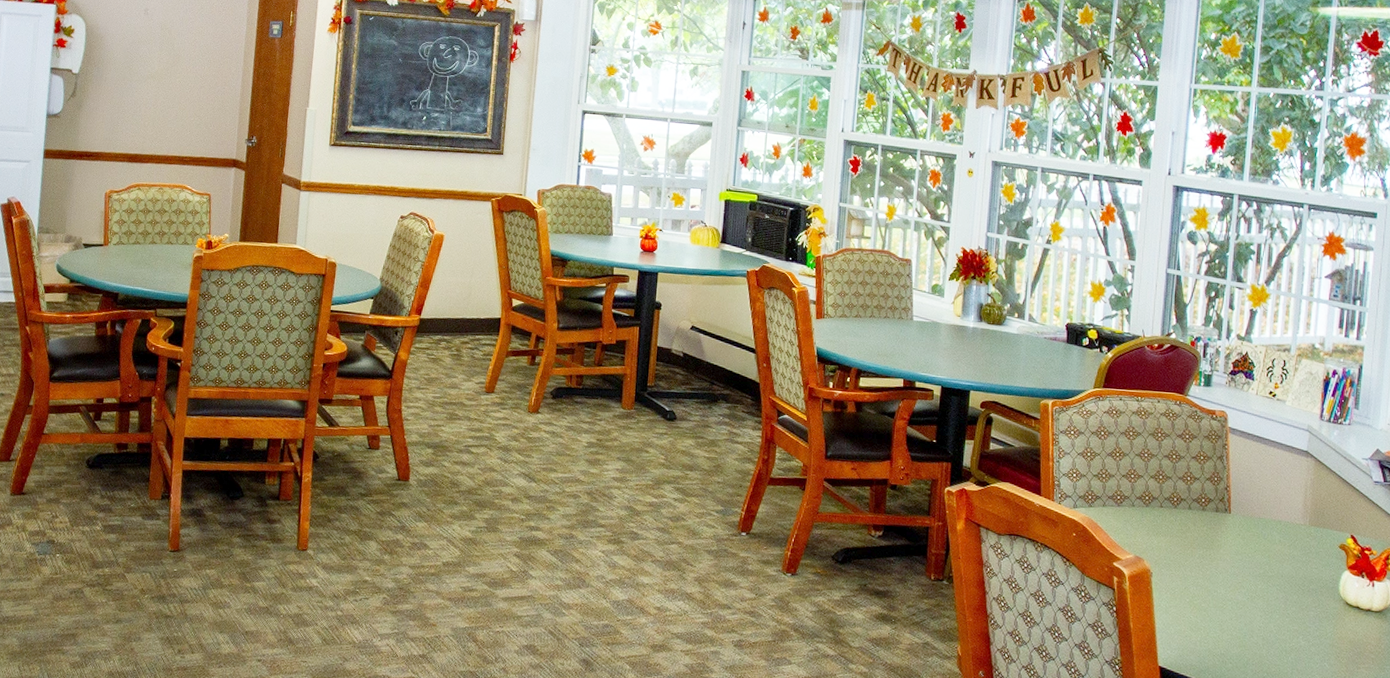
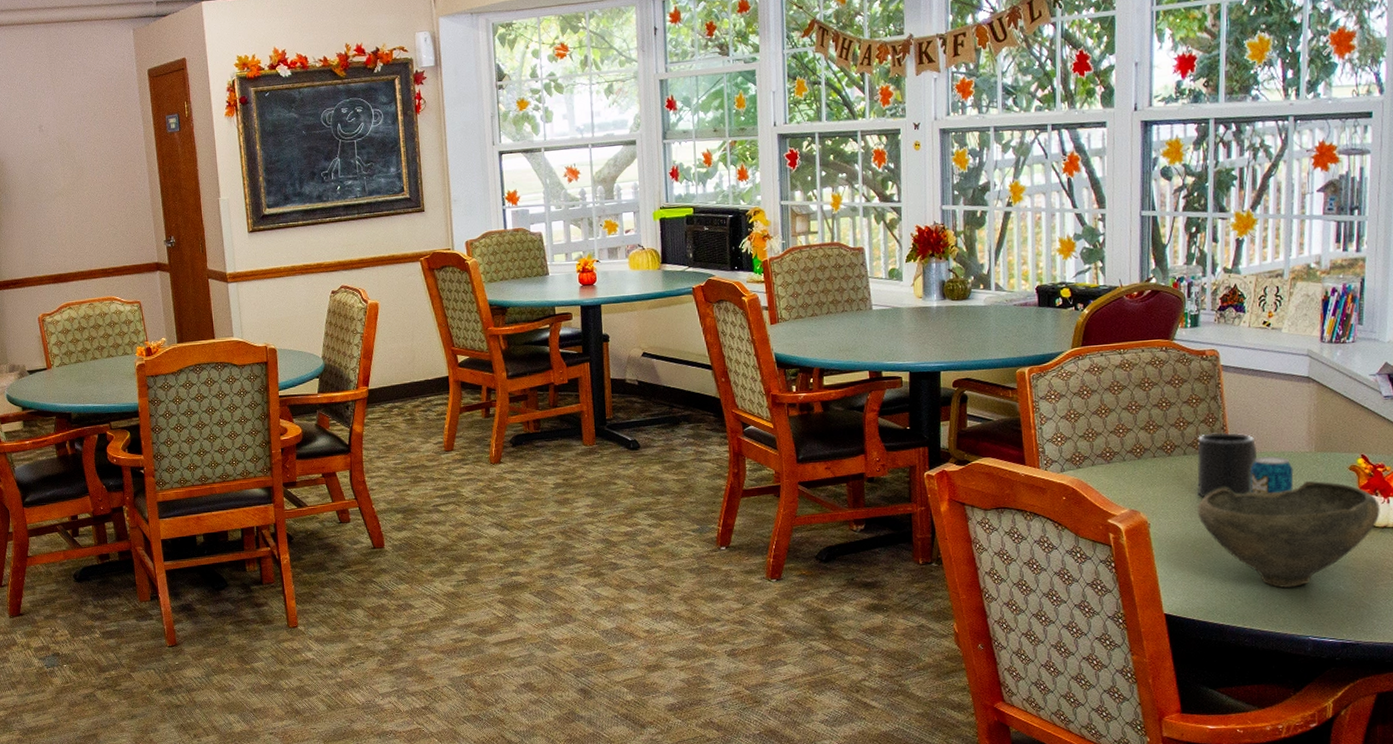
bowl: none [1197,548,1365,658] -> present [1197,480,1380,588]
mug: none [1198,492,1257,558] -> present [1196,432,1258,498]
beverage can: none [1247,522,1288,561] -> present [1250,455,1294,494]

